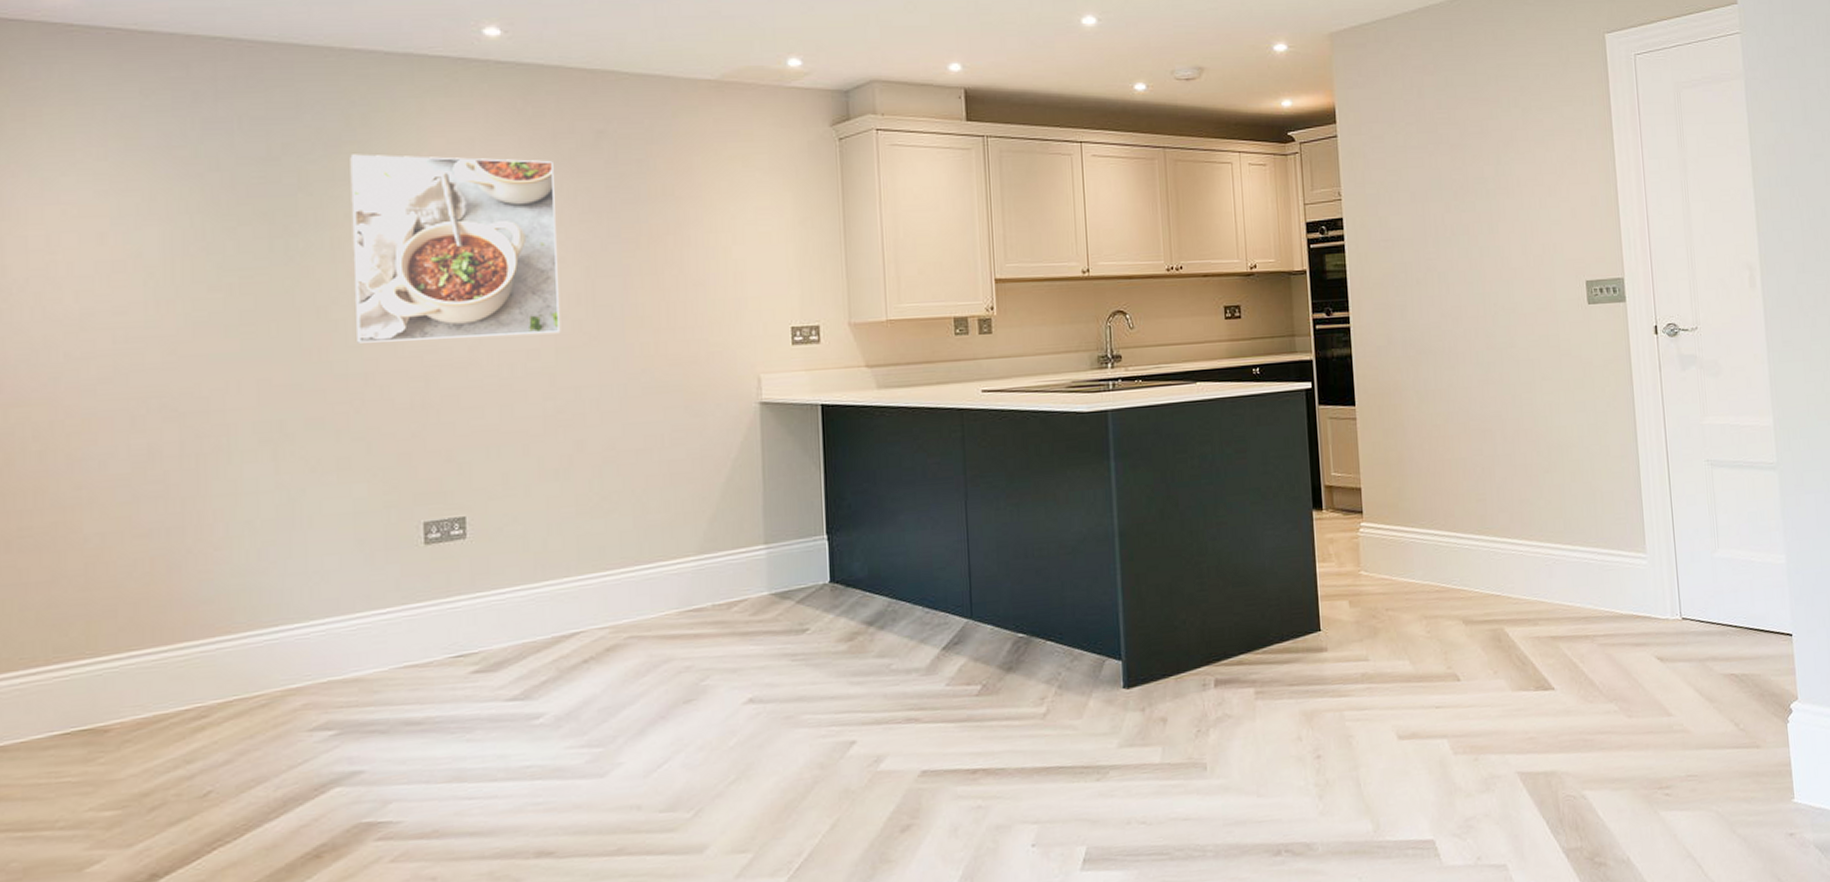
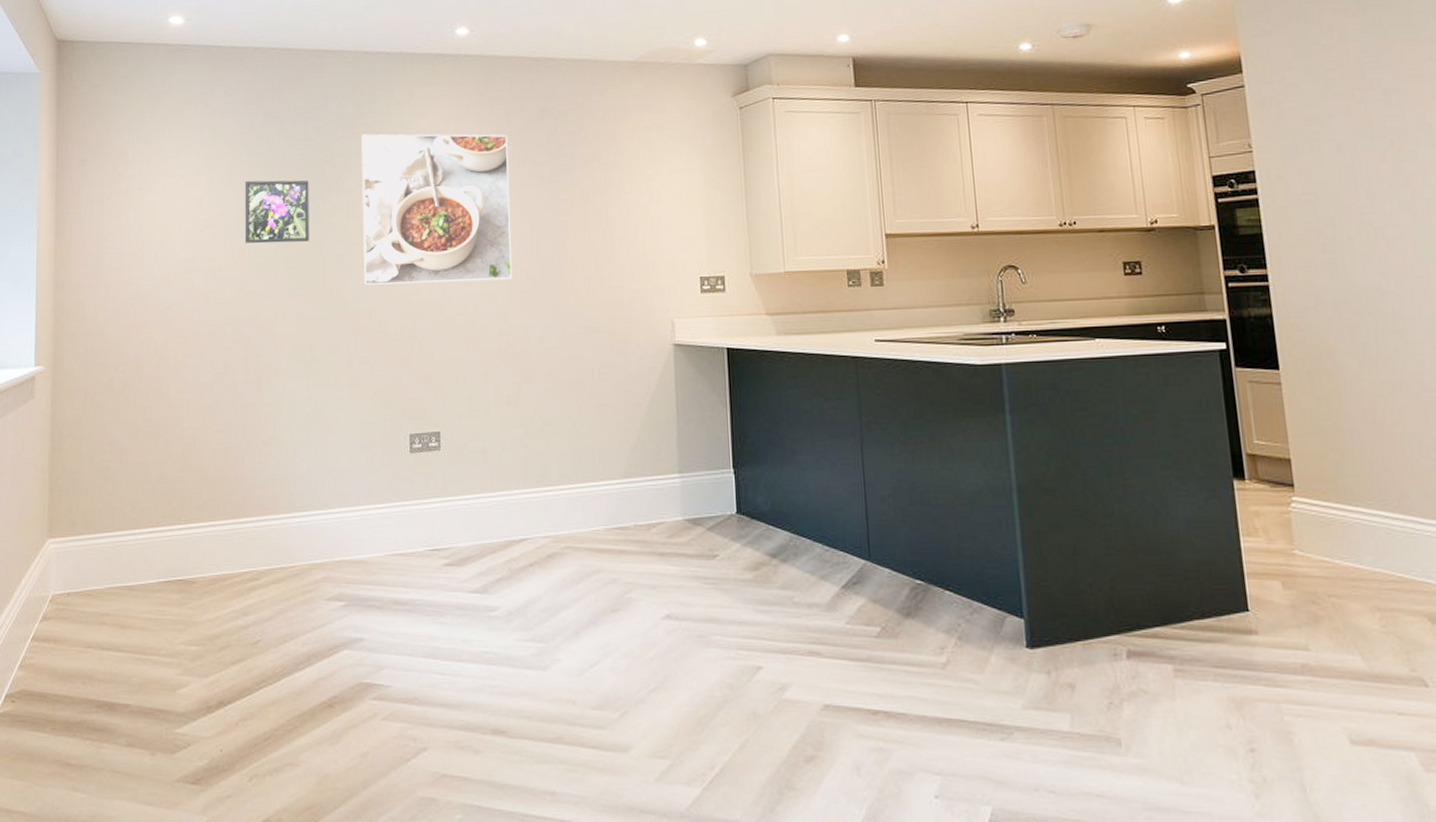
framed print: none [173,210,275,292] -> present [244,180,309,244]

